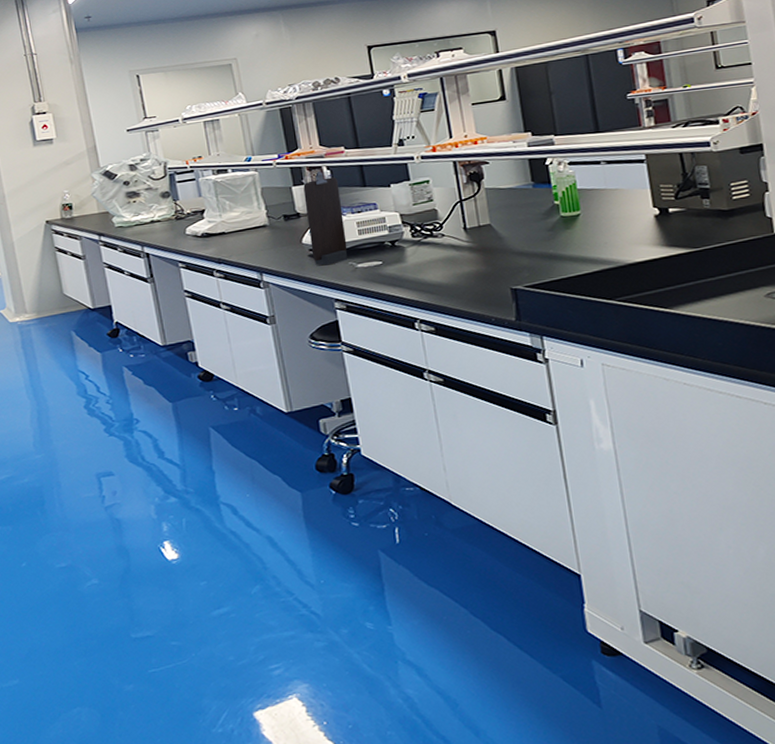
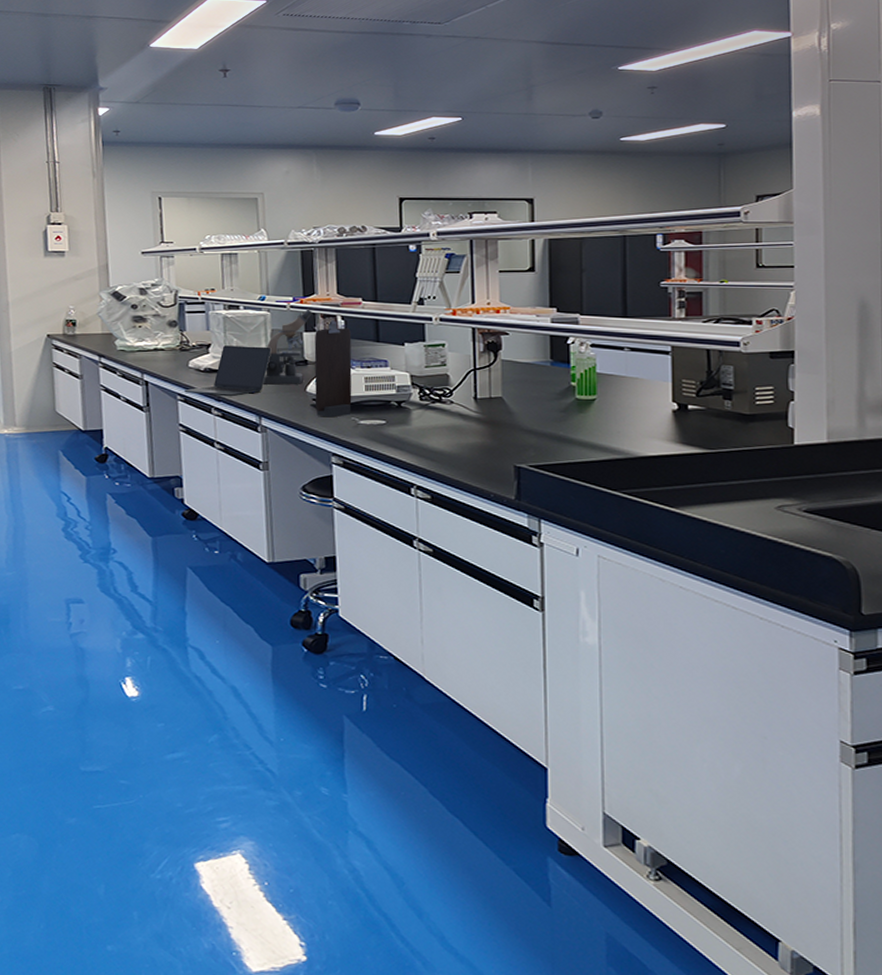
laptop: none [185,205,264,260] -> present [184,345,272,397]
microscope: none [259,163,298,242] -> present [263,309,312,385]

